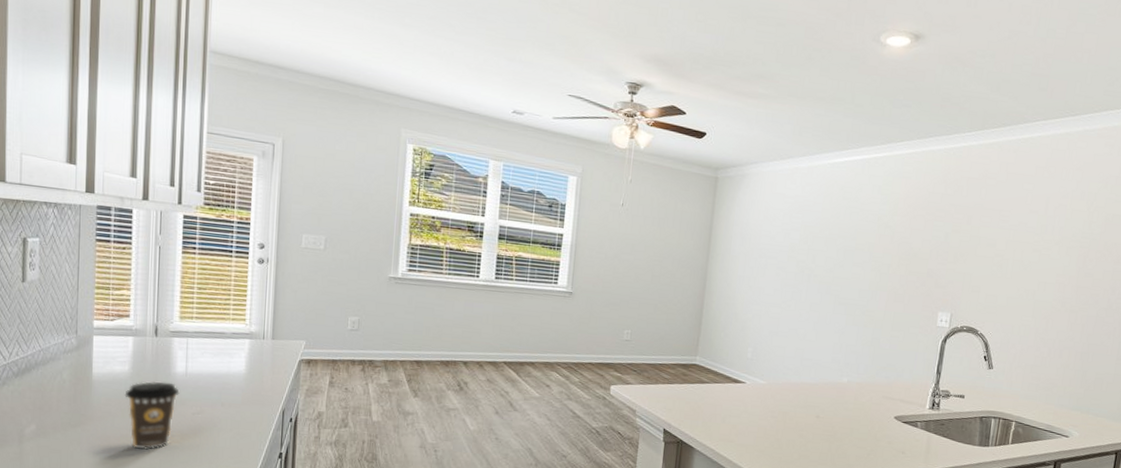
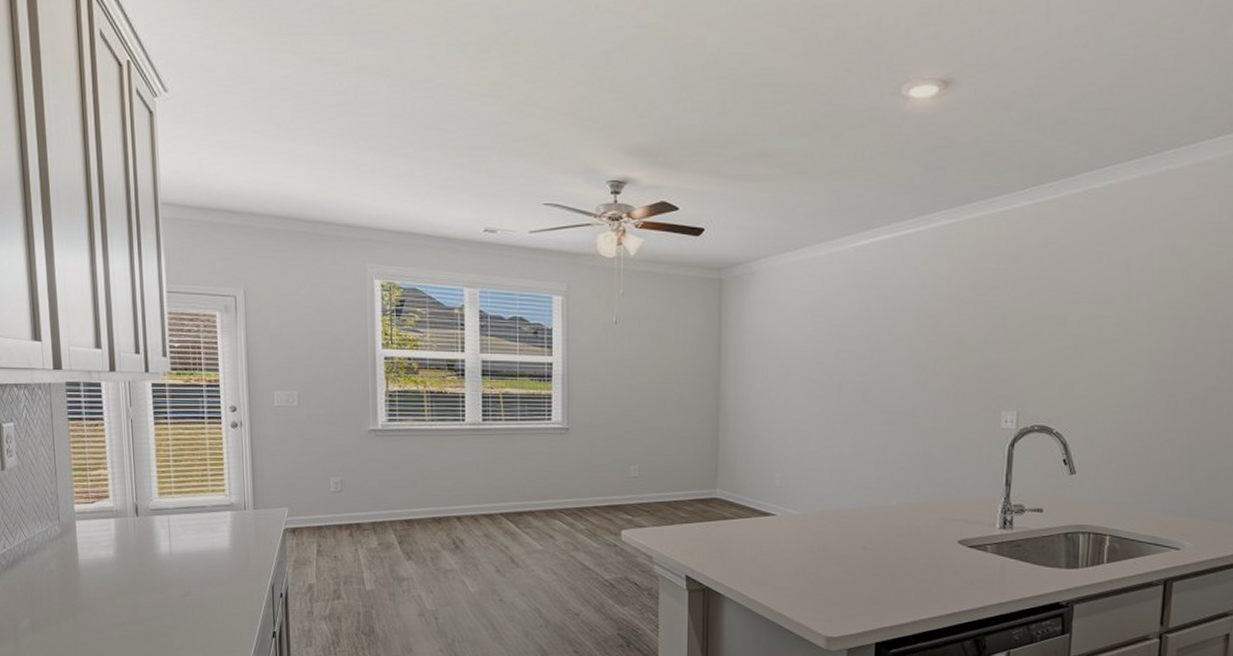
coffee cup: present [124,382,180,449] -> none [112,564,166,637]

